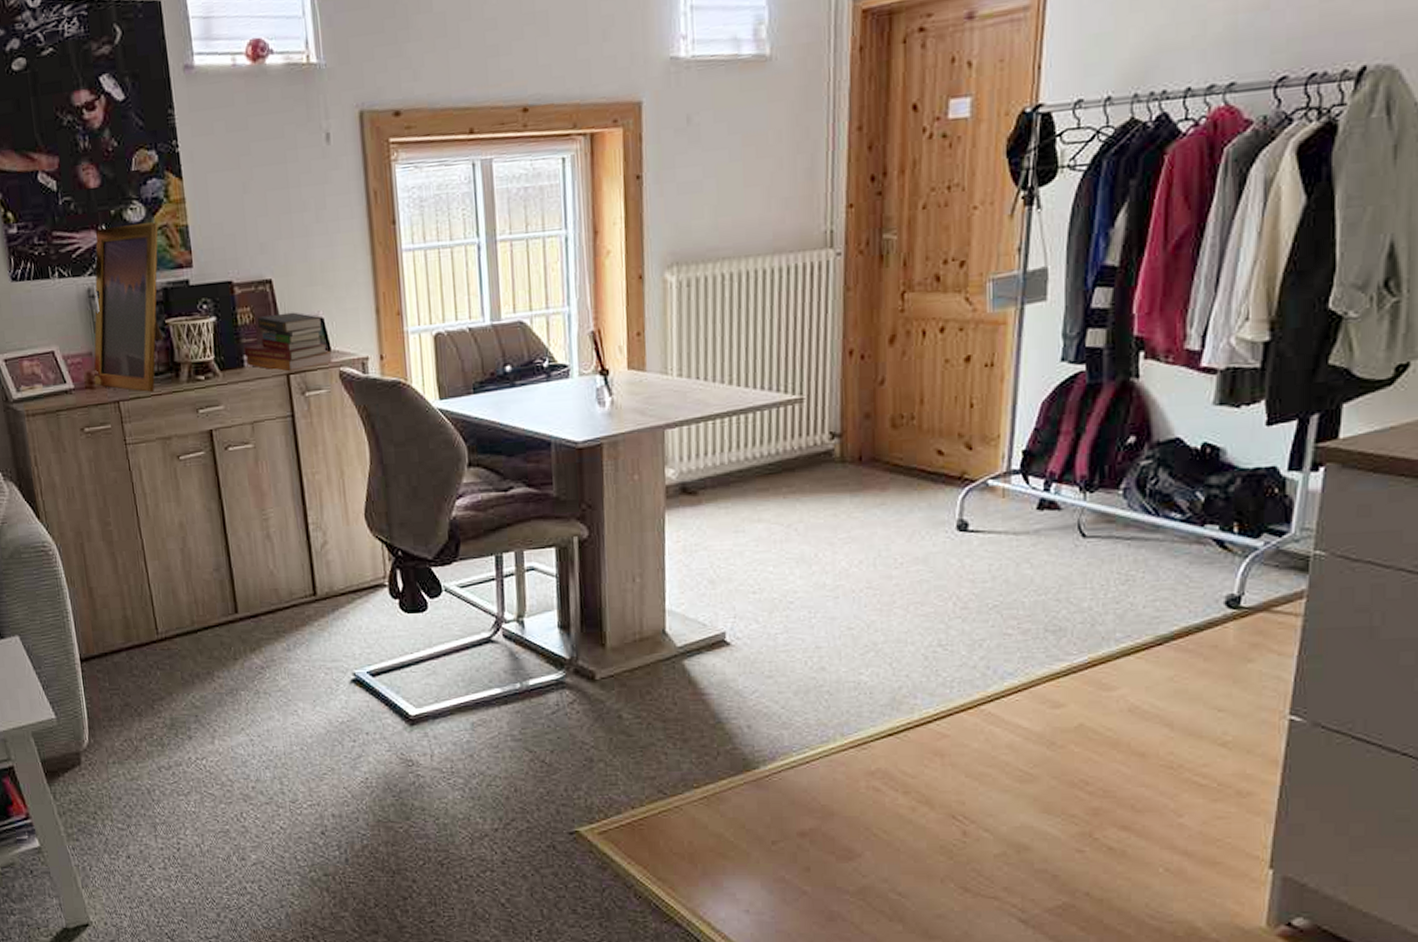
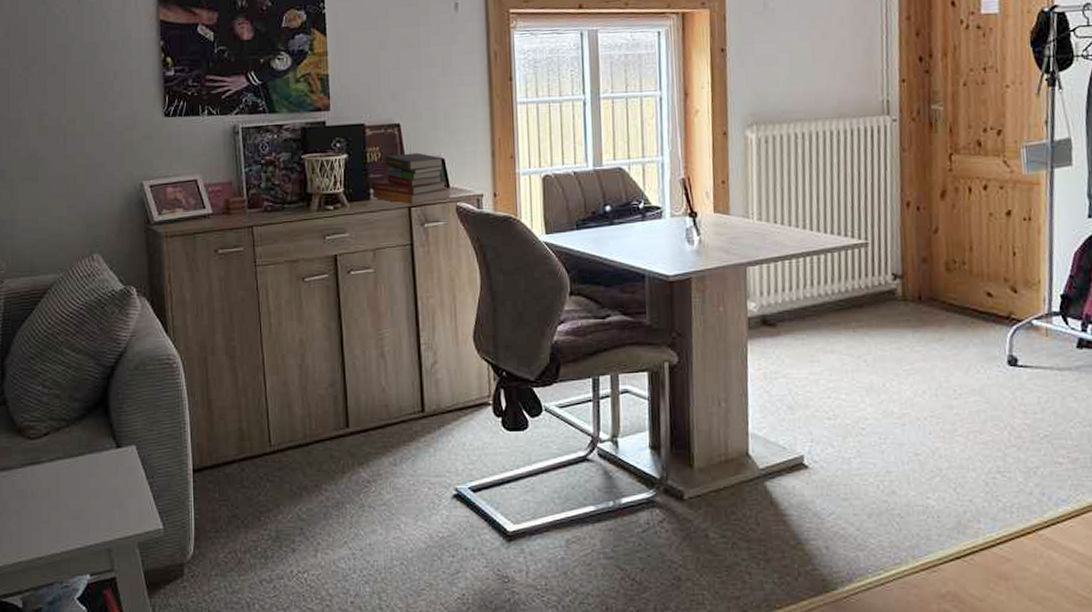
picture frame: present [93,222,164,393] -> none [231,71,302,220]

